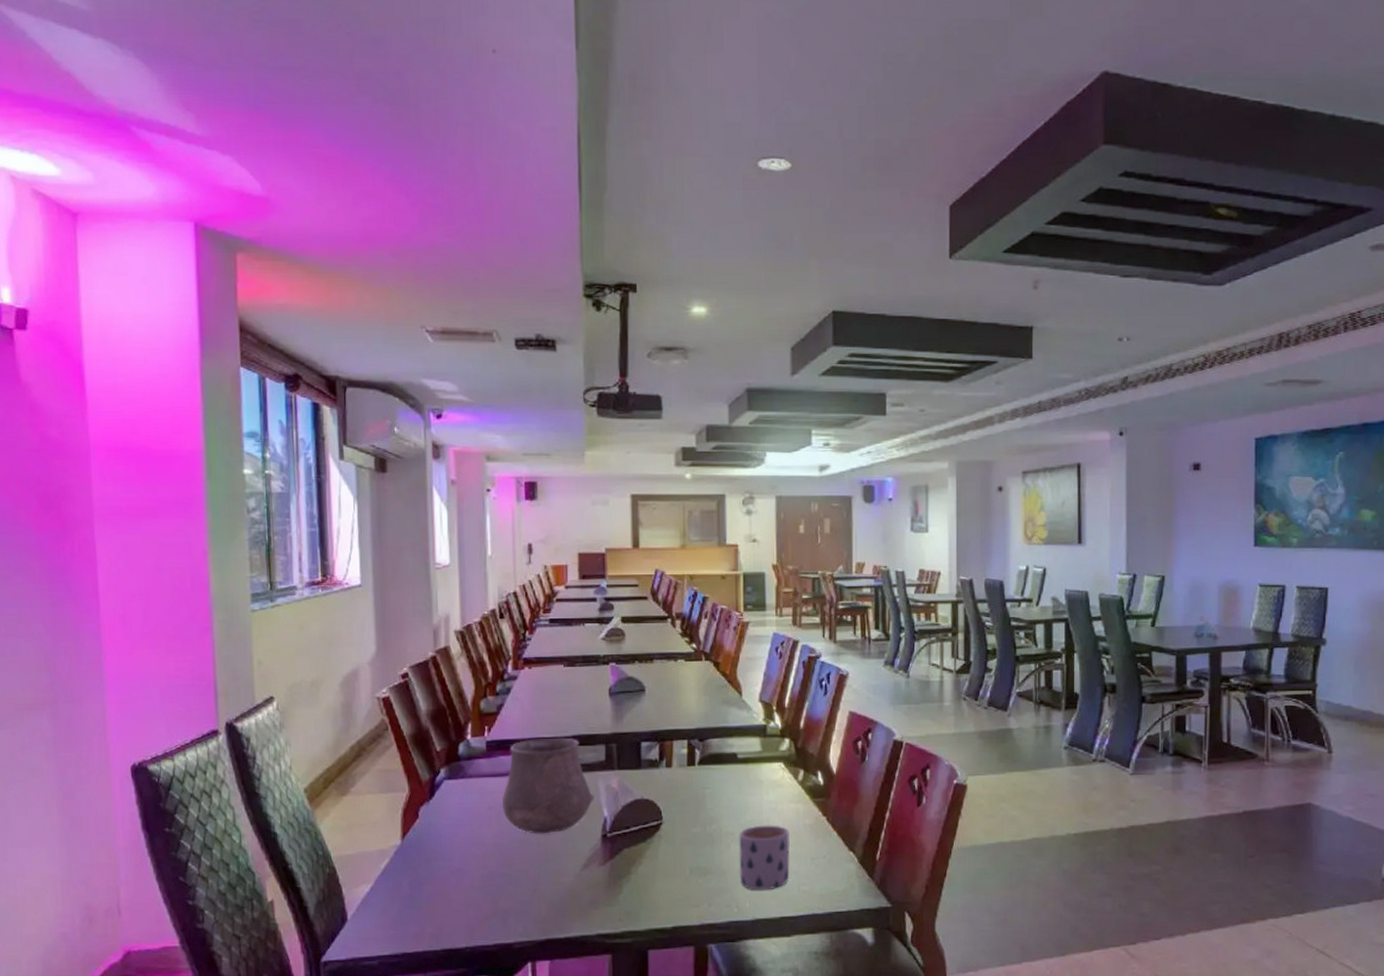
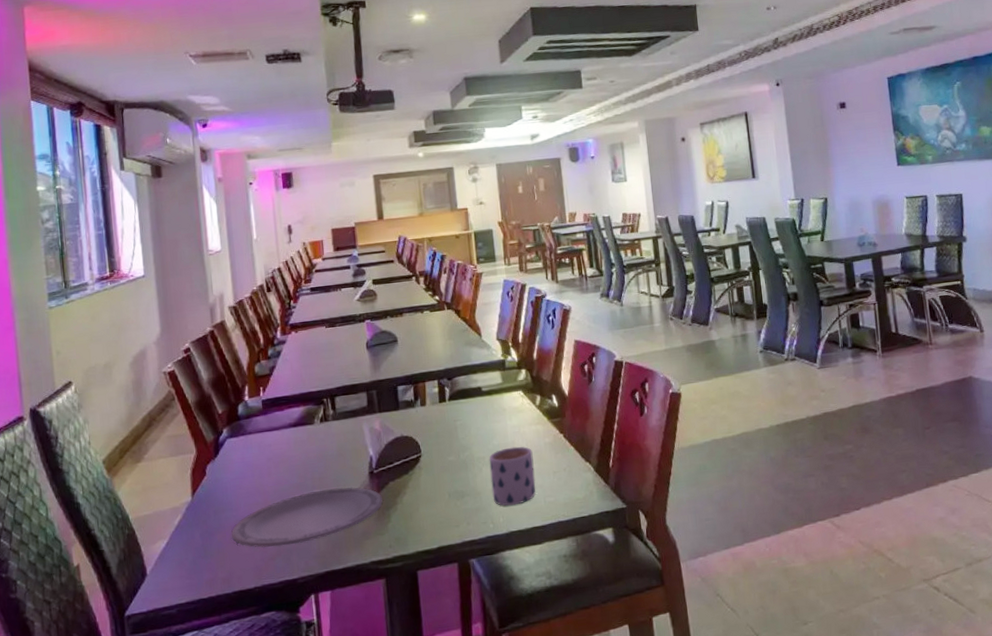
plate: none [443,849,615,906] -> present [231,487,383,548]
ceramic cup: present [501,737,594,834] -> none [278,389,360,478]

